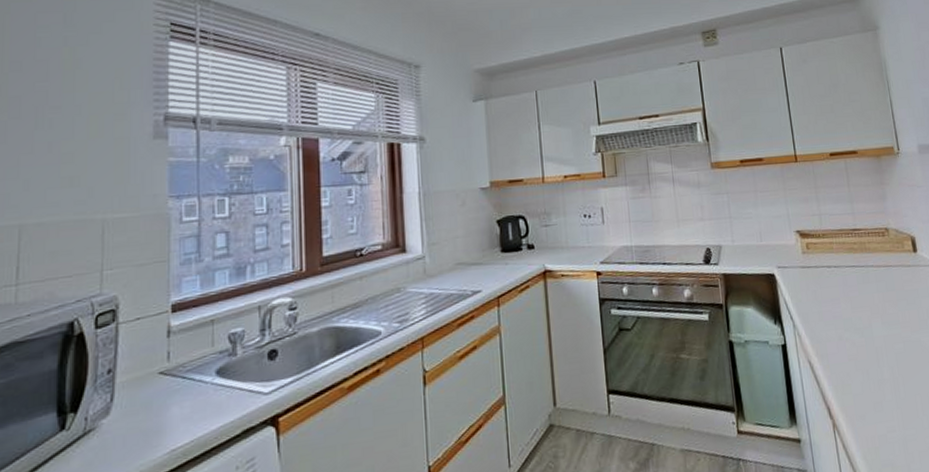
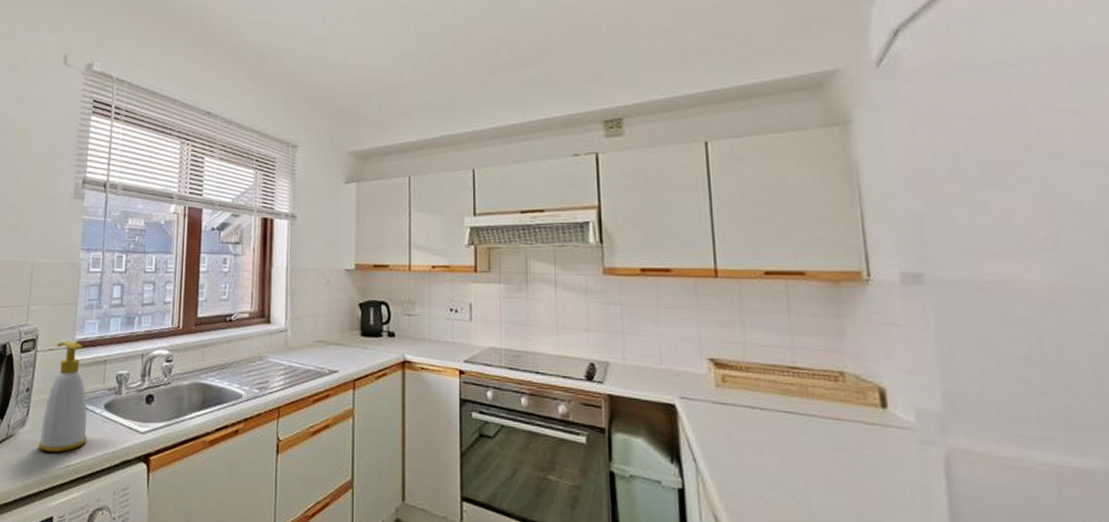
soap bottle: none [131,305,197,440] -> present [38,341,88,452]

